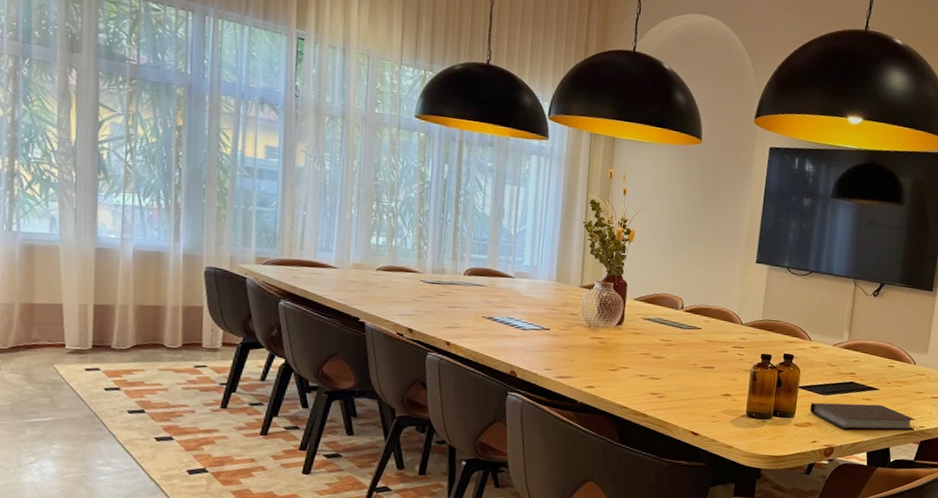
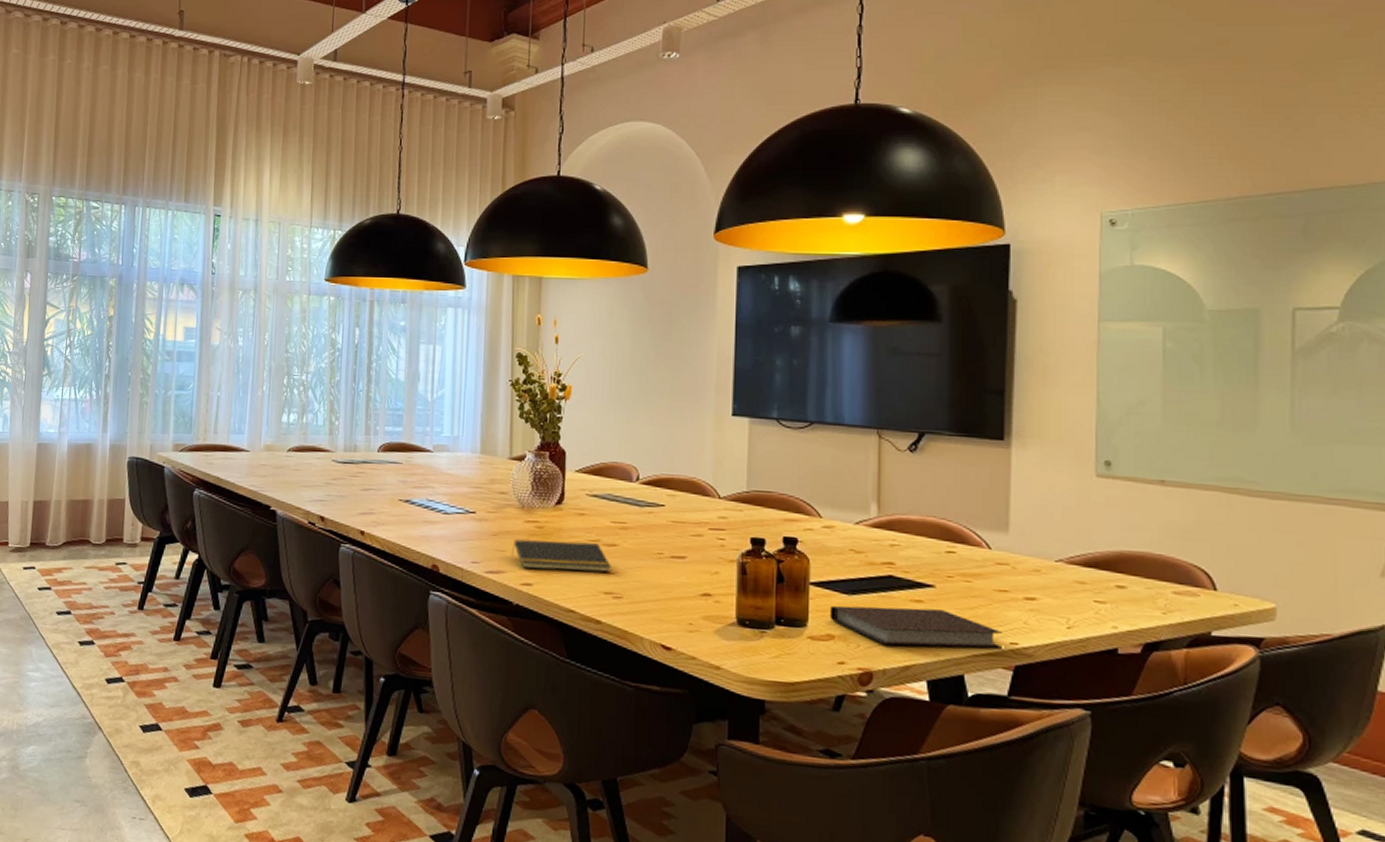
notepad: none [579,351,658,378] -> present [512,539,611,573]

